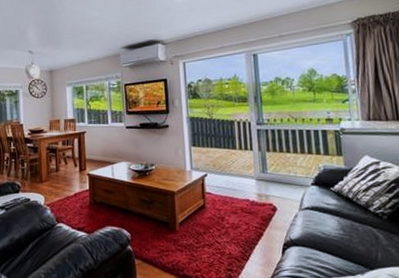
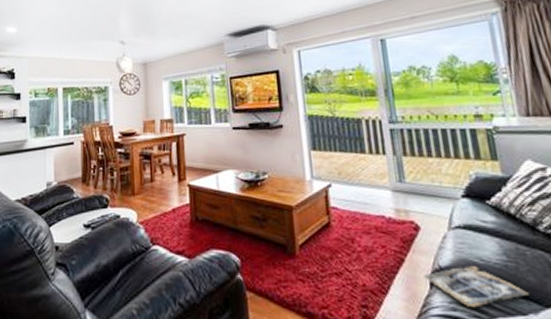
magazine: none [277,237,358,270] -> present [423,265,529,308]

